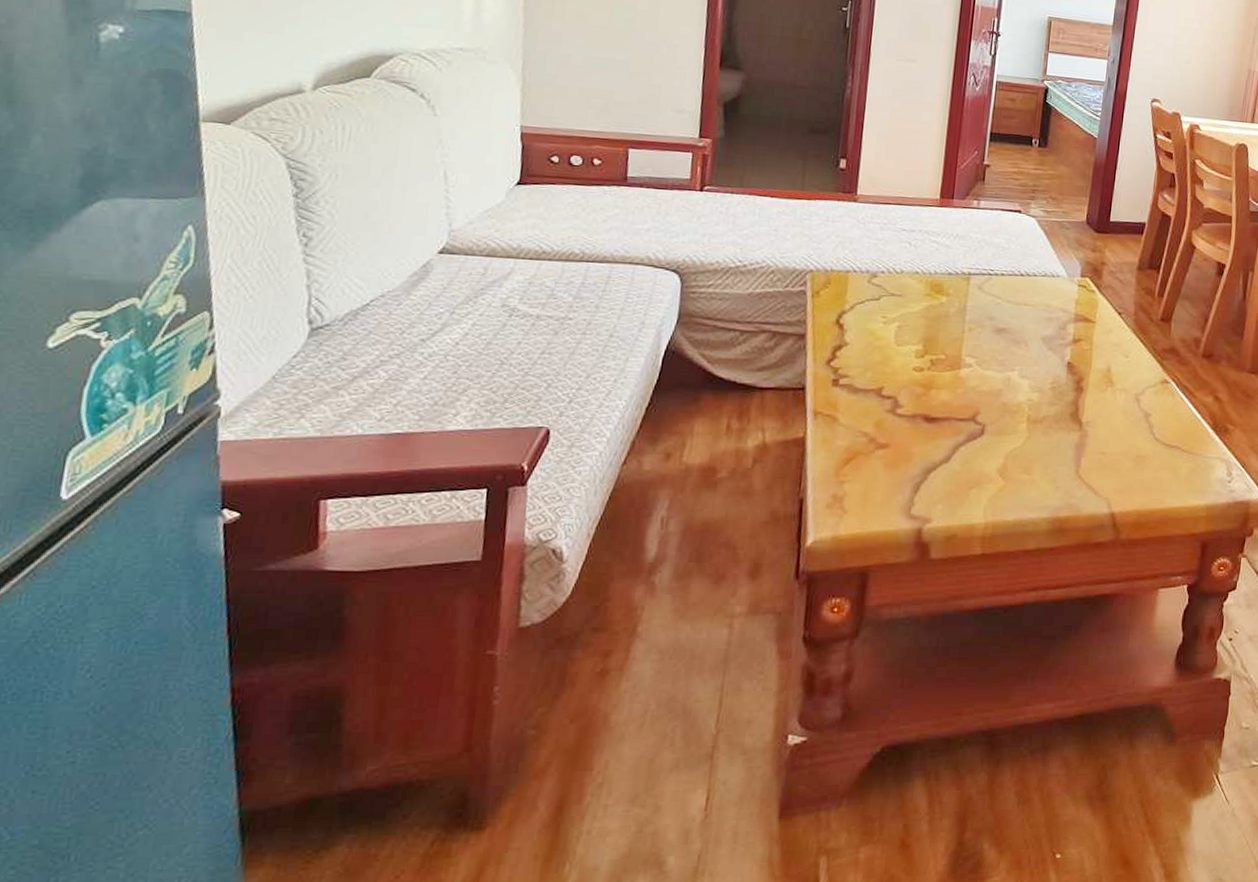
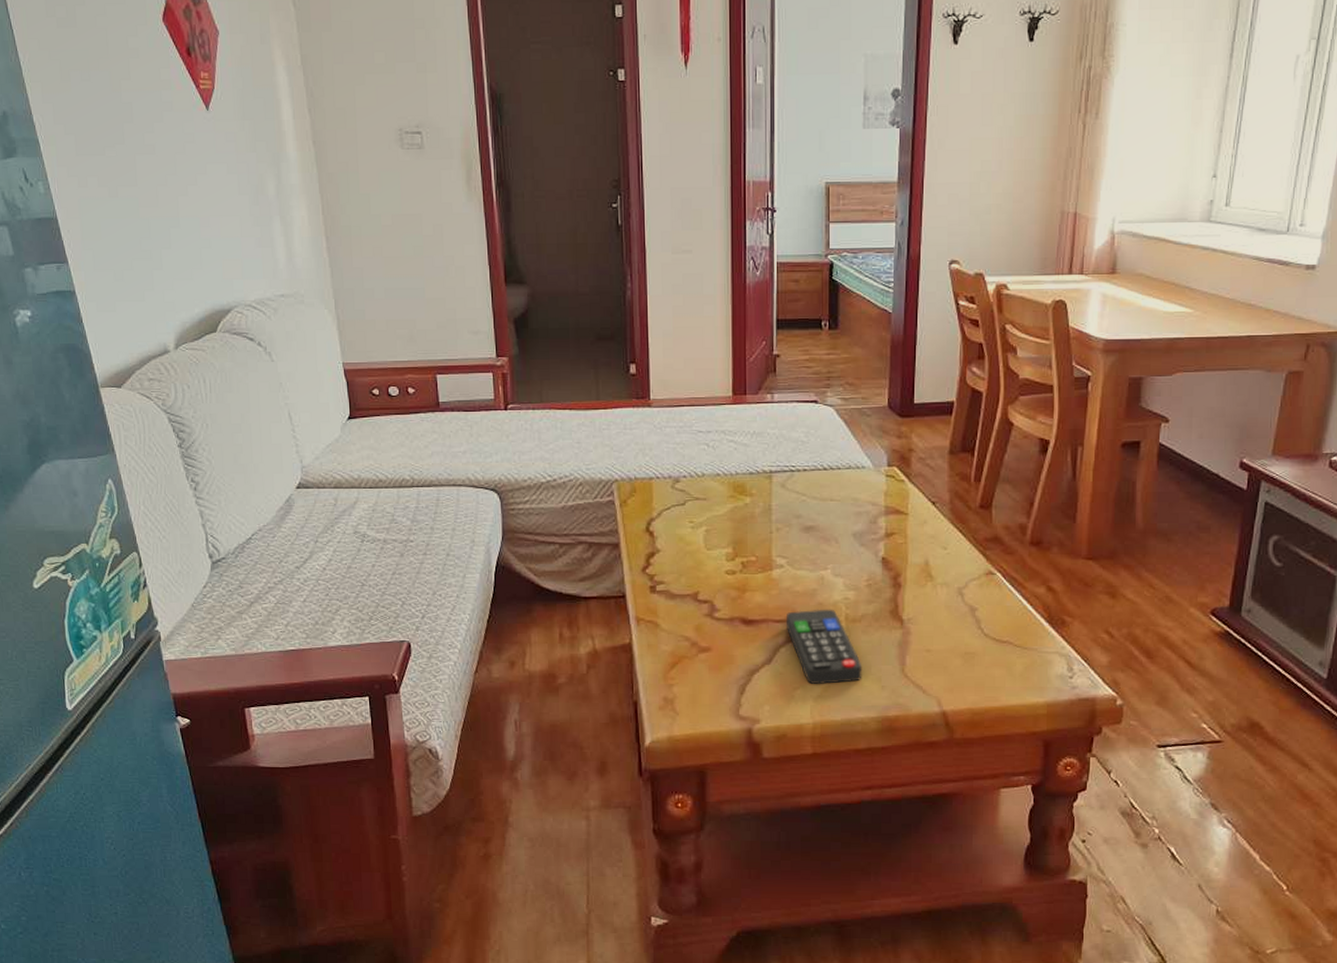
remote control: none [968,409,1039,484] -> present [785,609,862,684]

